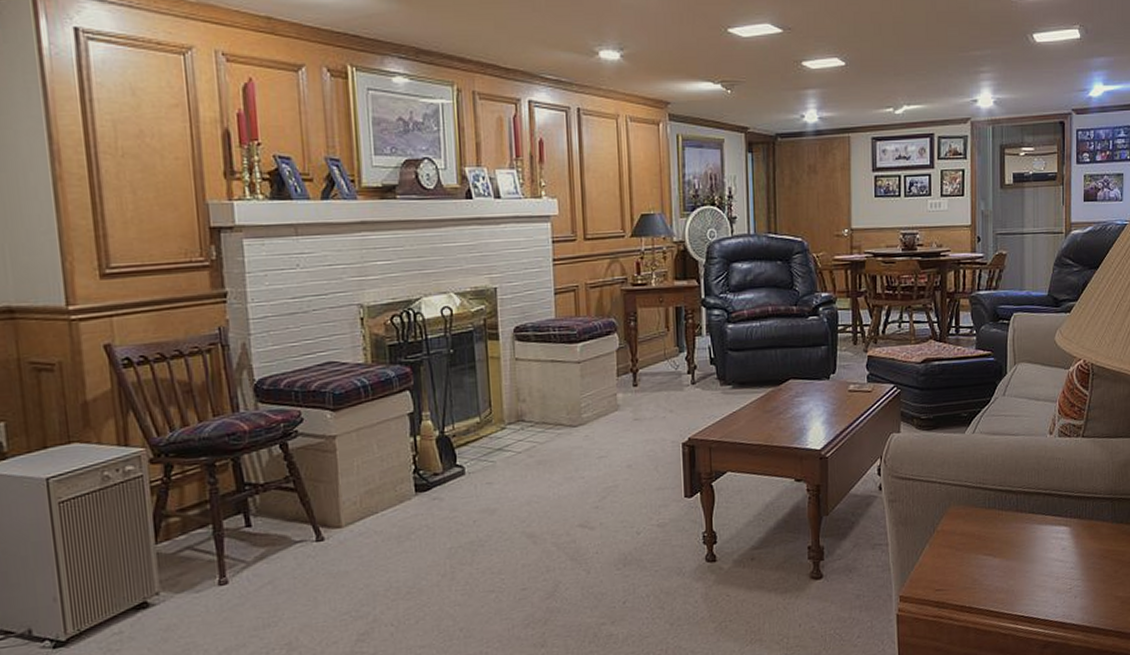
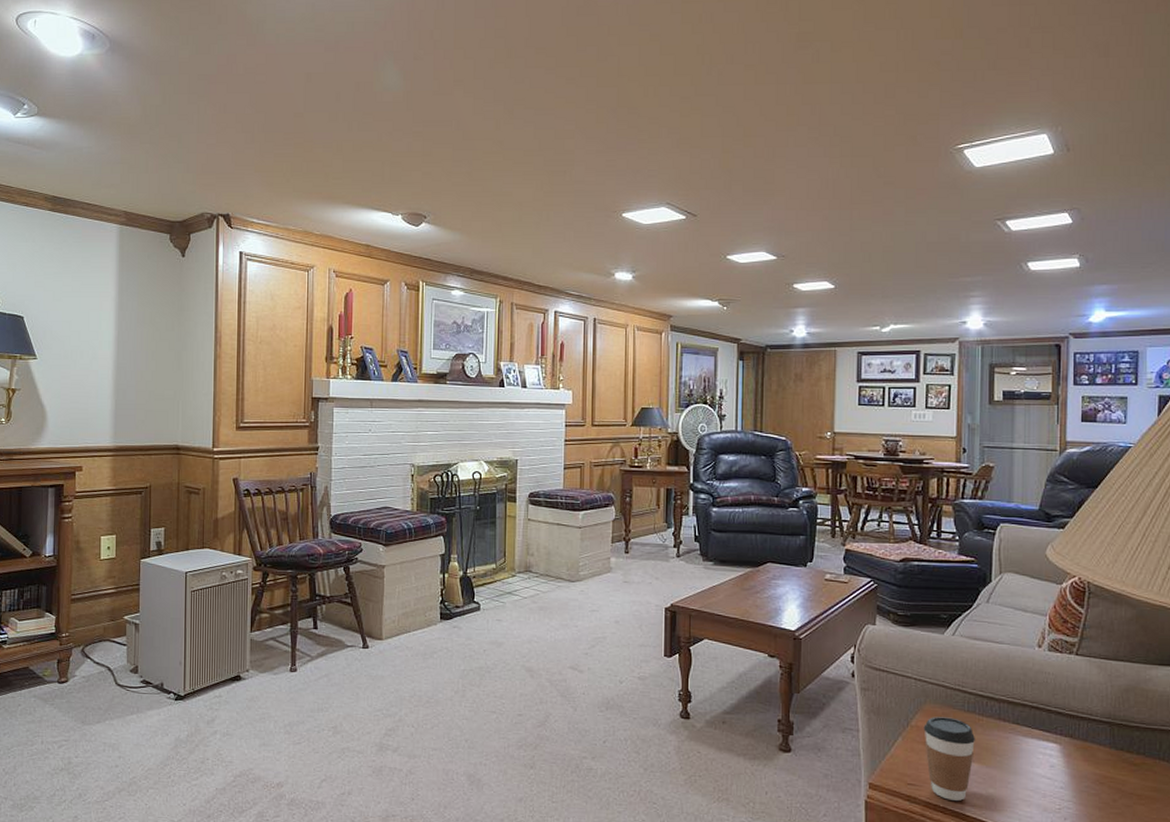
coffee cup: none [949,516,997,599] -> present [923,717,976,802]

